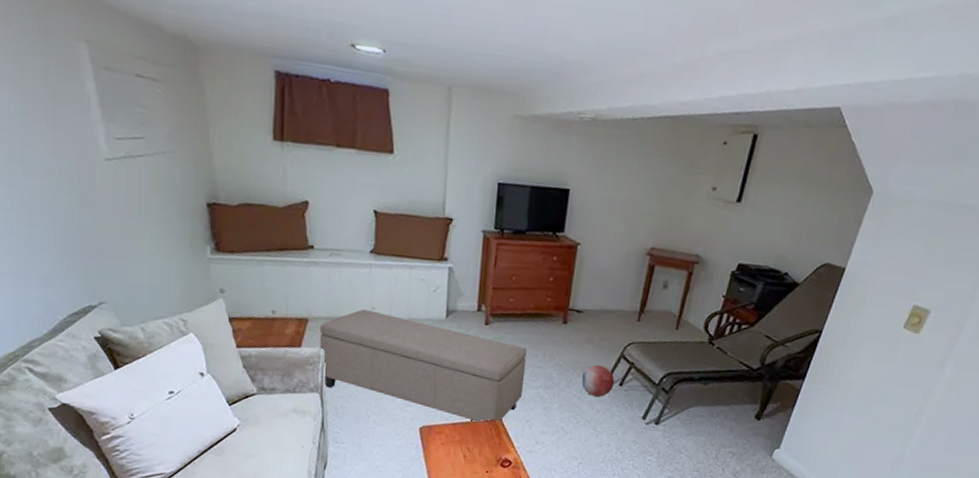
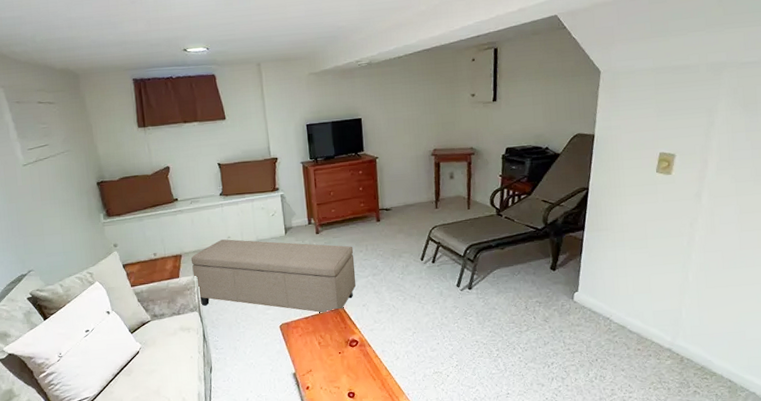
ball: present [582,365,615,397] -> none [401,249,428,275]

